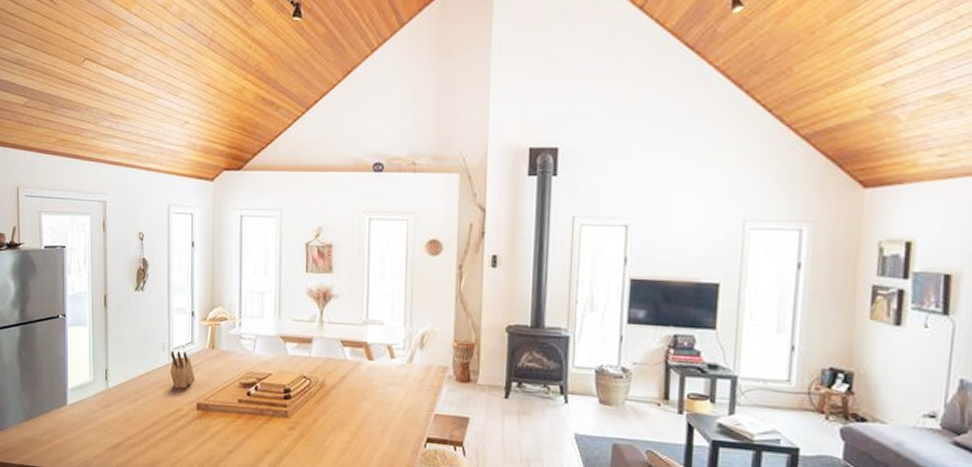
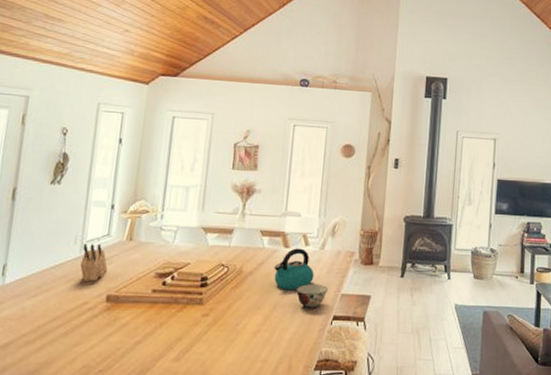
kettle: none [358,360,403,408] -> present [274,248,314,291]
soup bowl: none [383,401,419,429] -> present [296,283,328,309]

